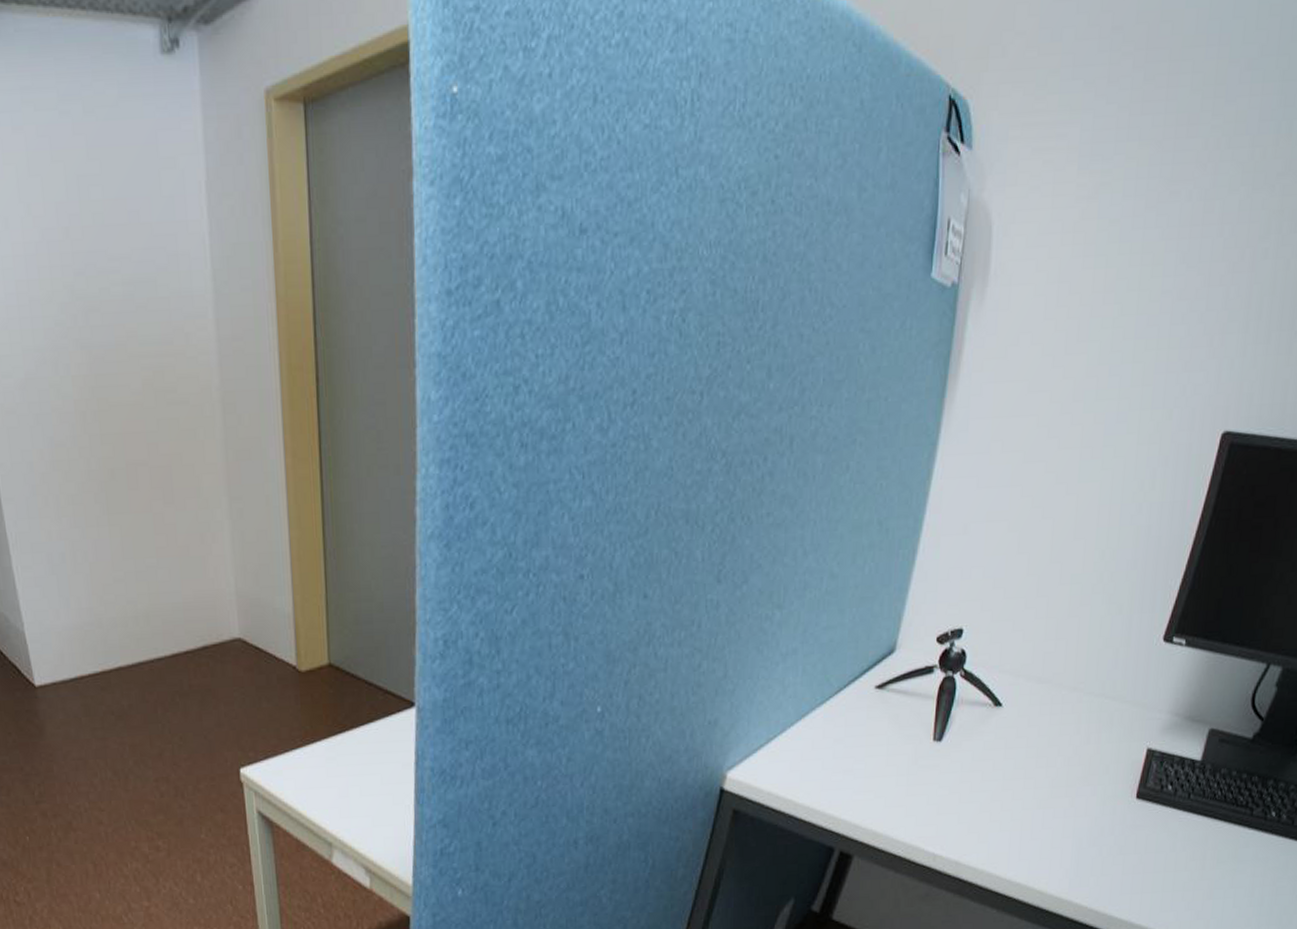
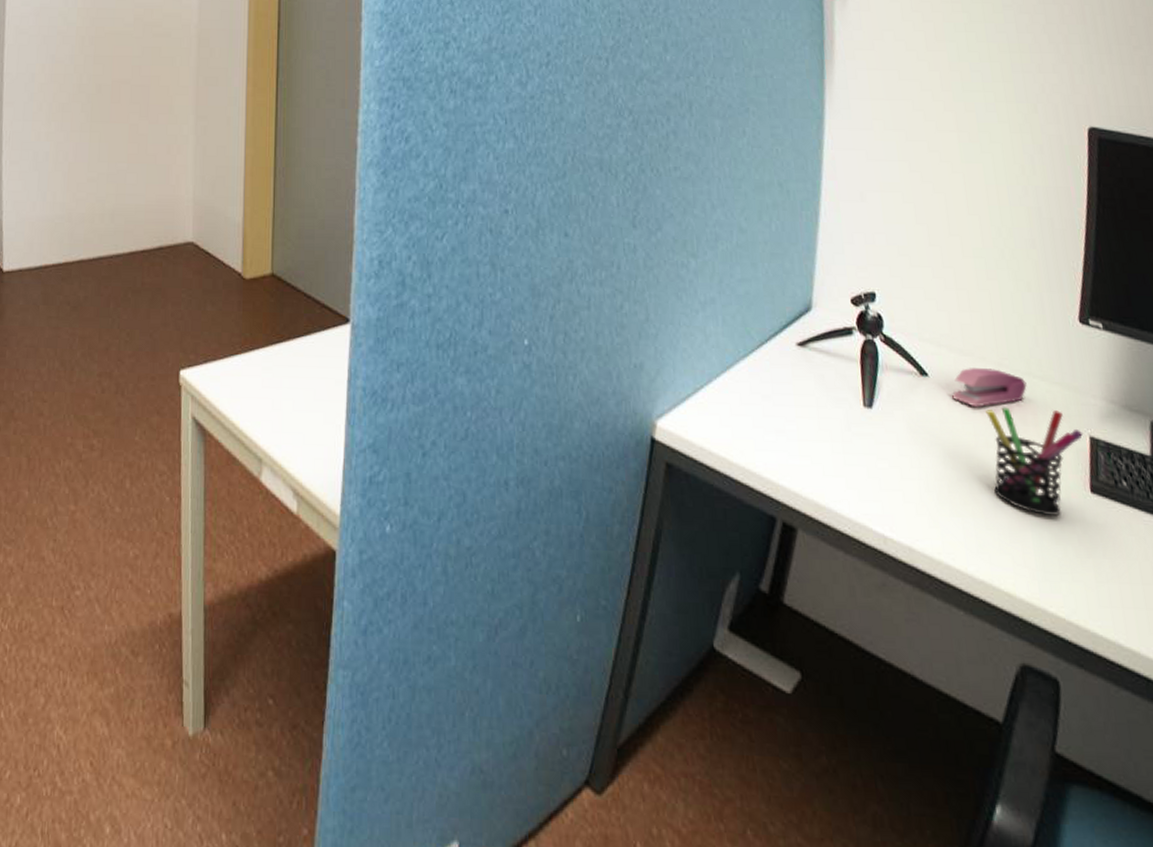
stapler: none [1021,693,1098,732] -> present [951,368,1027,408]
pen holder: none [1046,727,1142,823] -> present [986,407,1084,517]

